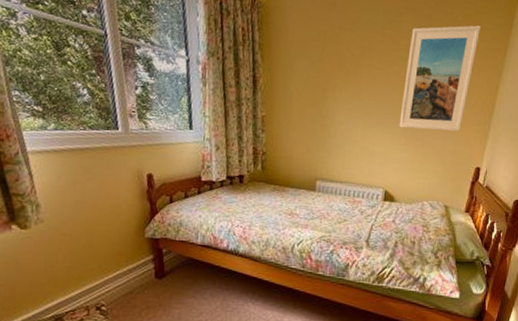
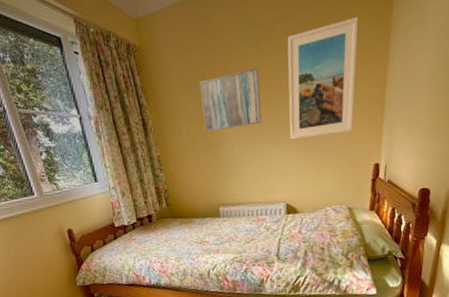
wall art: none [316,50,380,105] -> present [199,68,262,132]

